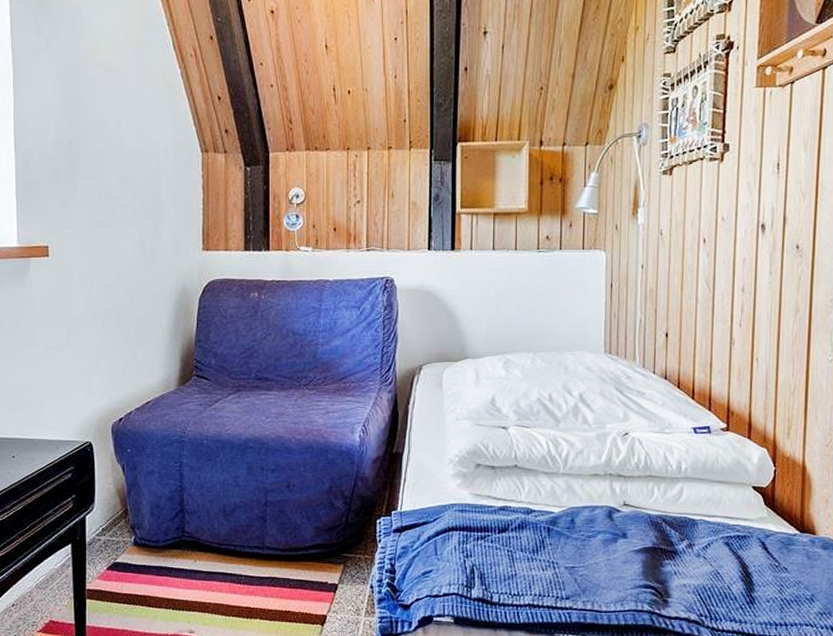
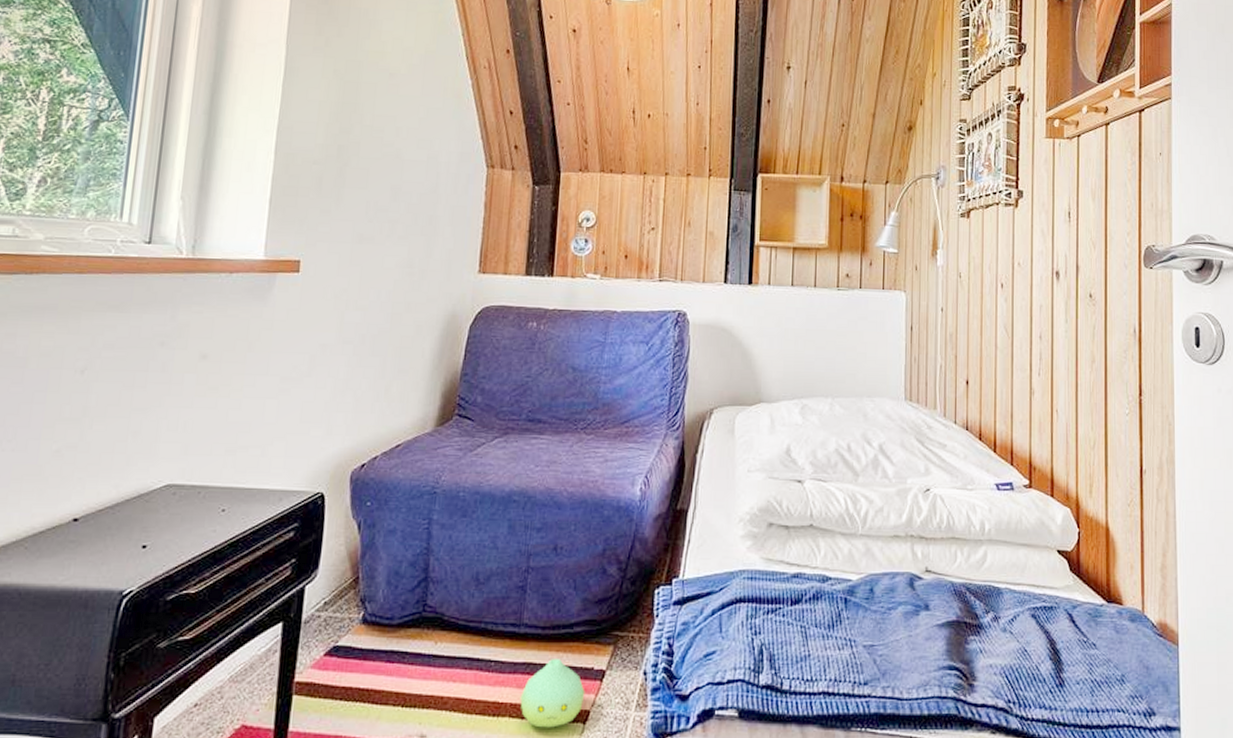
plush toy: none [268,575,322,628] -> present [520,659,585,728]

